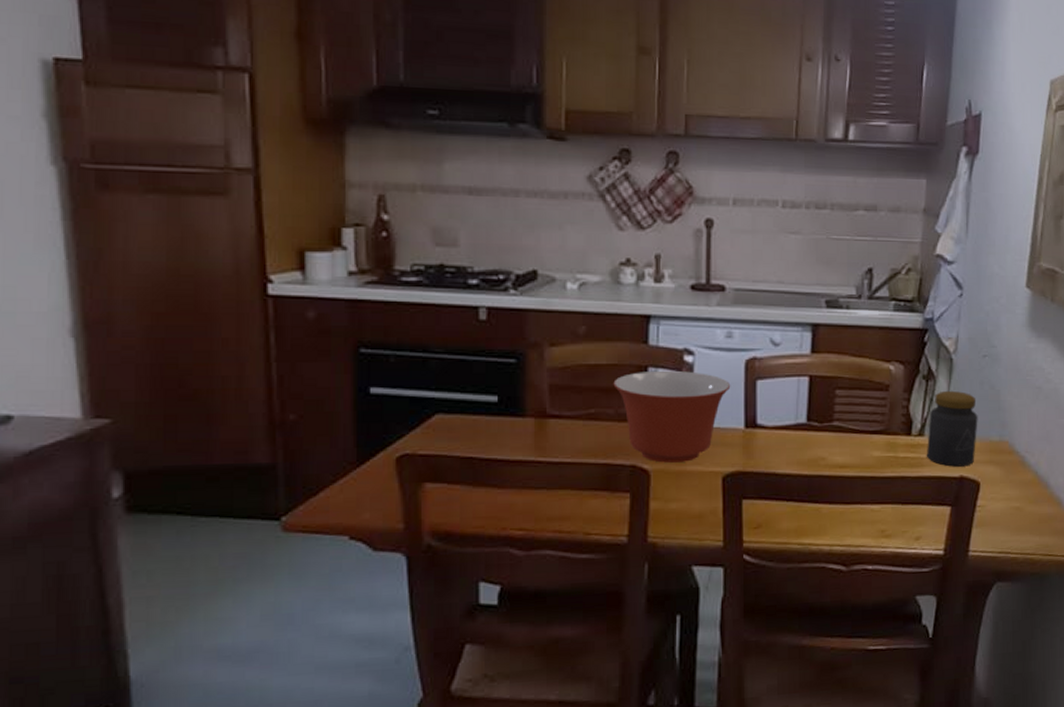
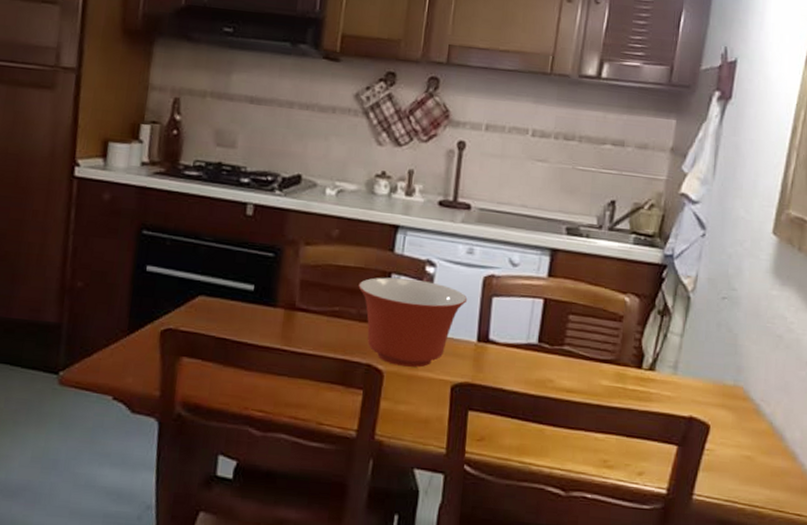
jar: present [926,390,978,467] -> none [655,328,713,407]

